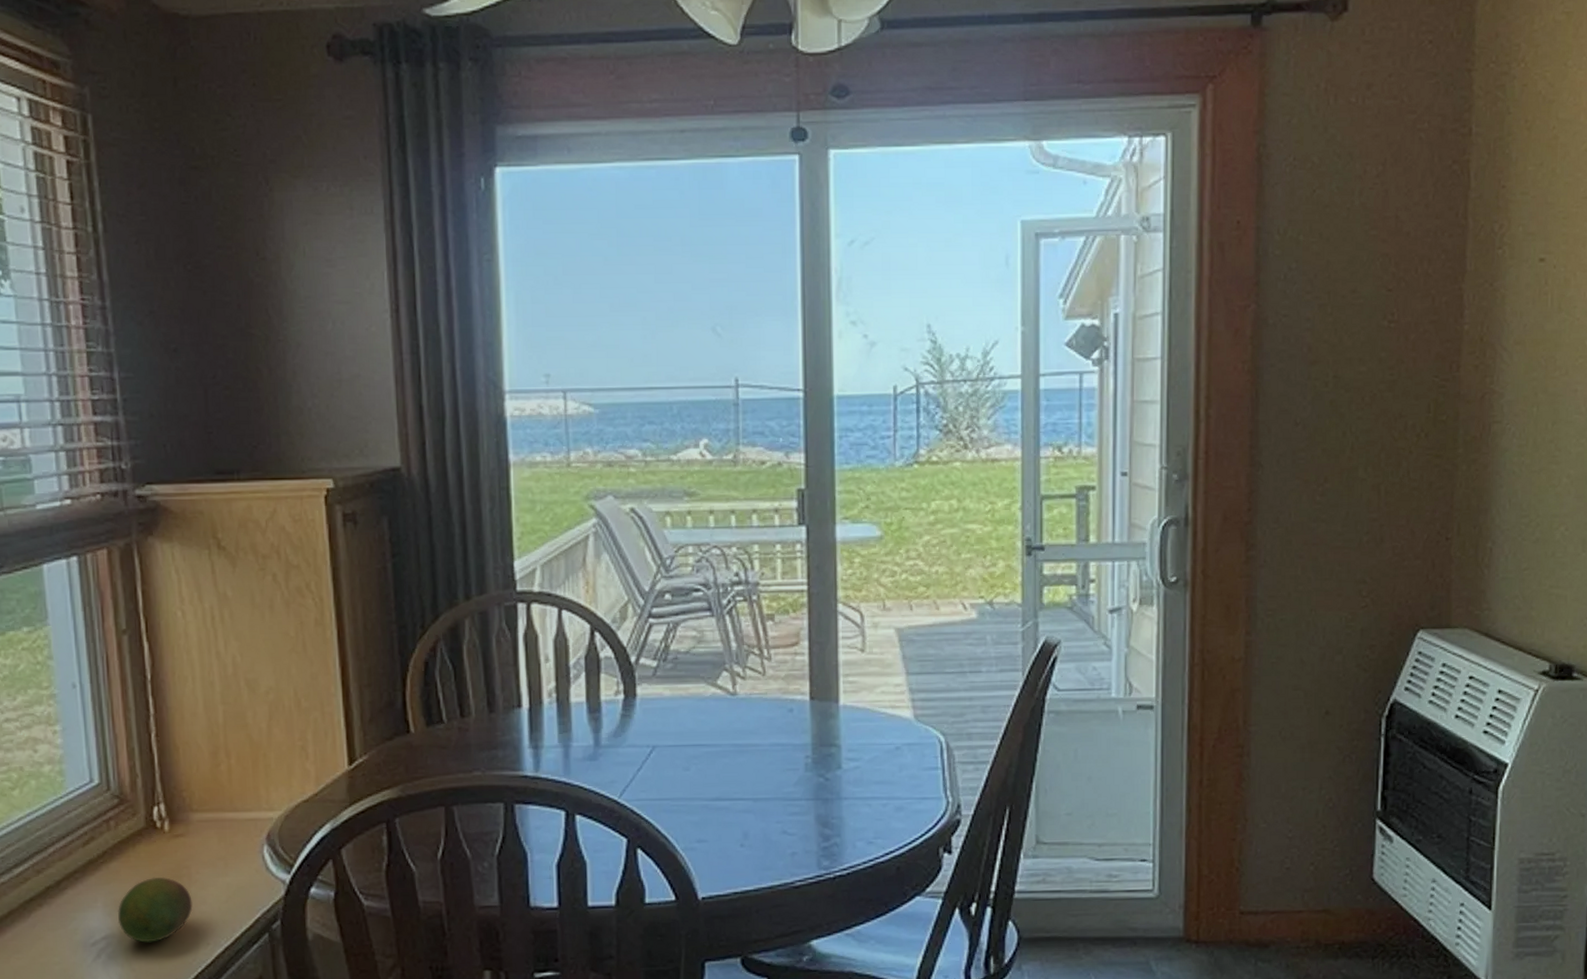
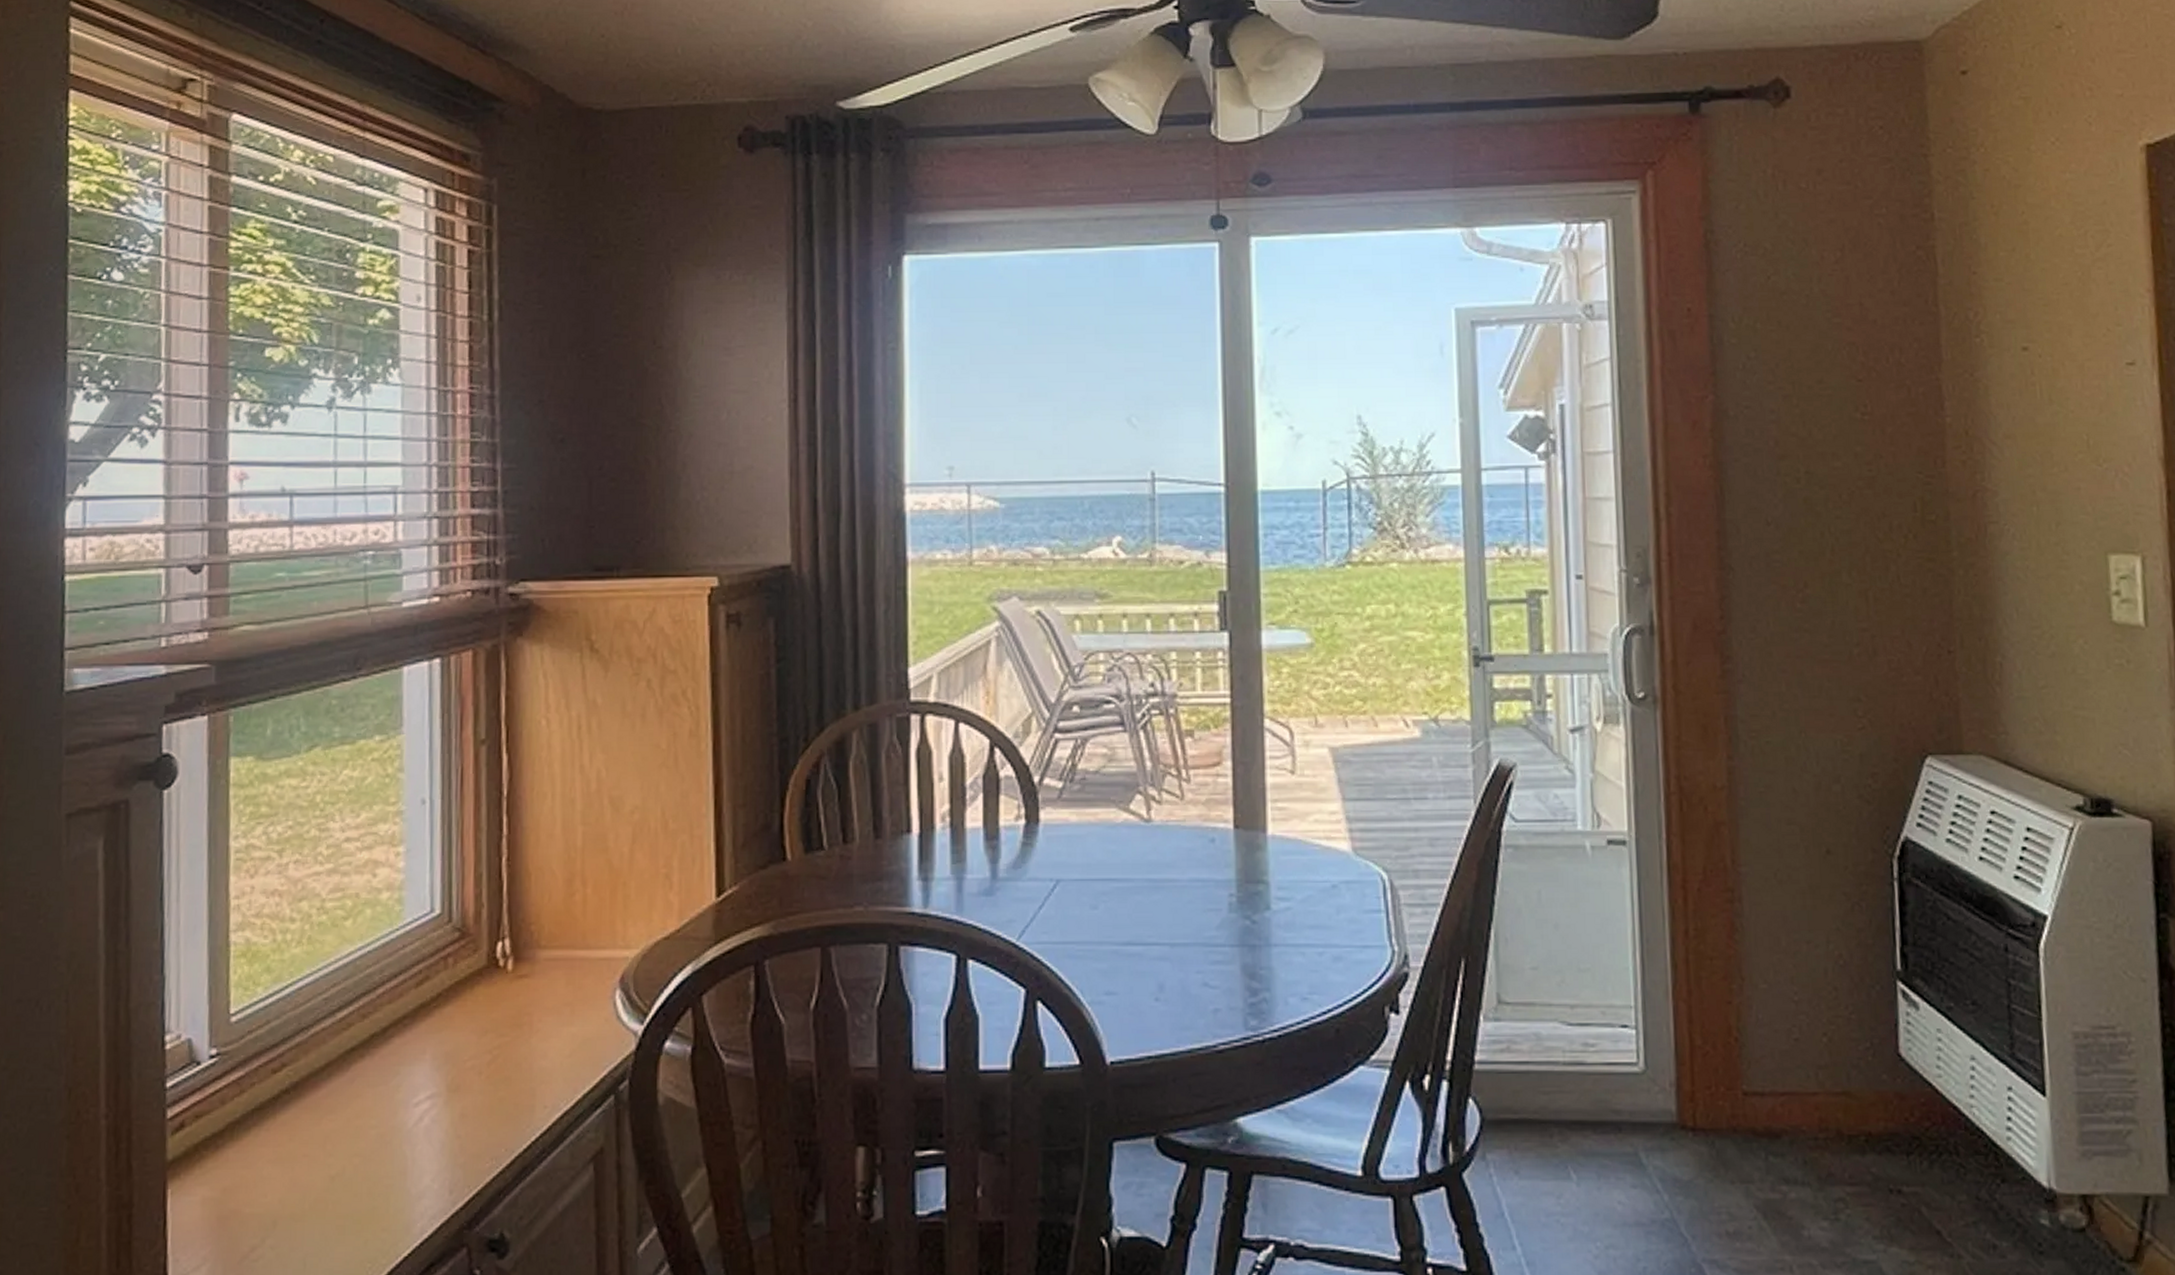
fruit: present [118,876,193,943] -> none [447,1024,532,1104]

